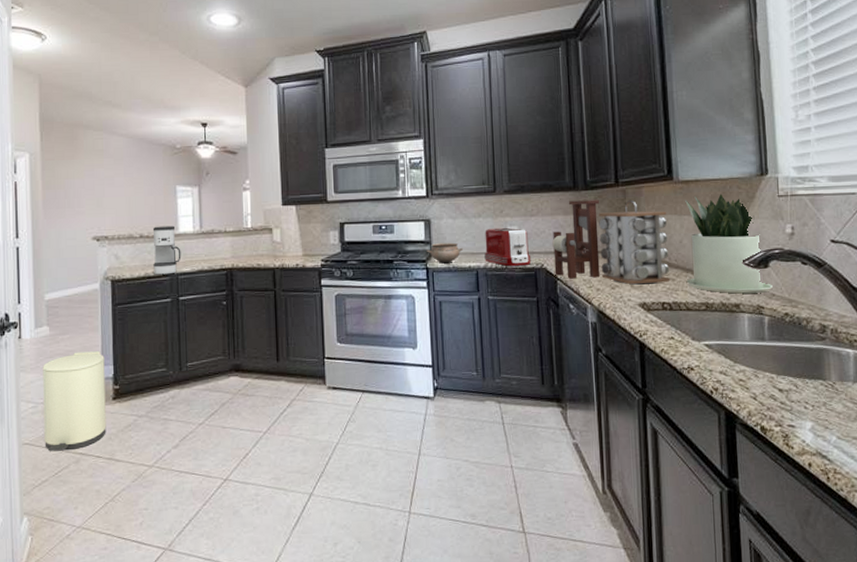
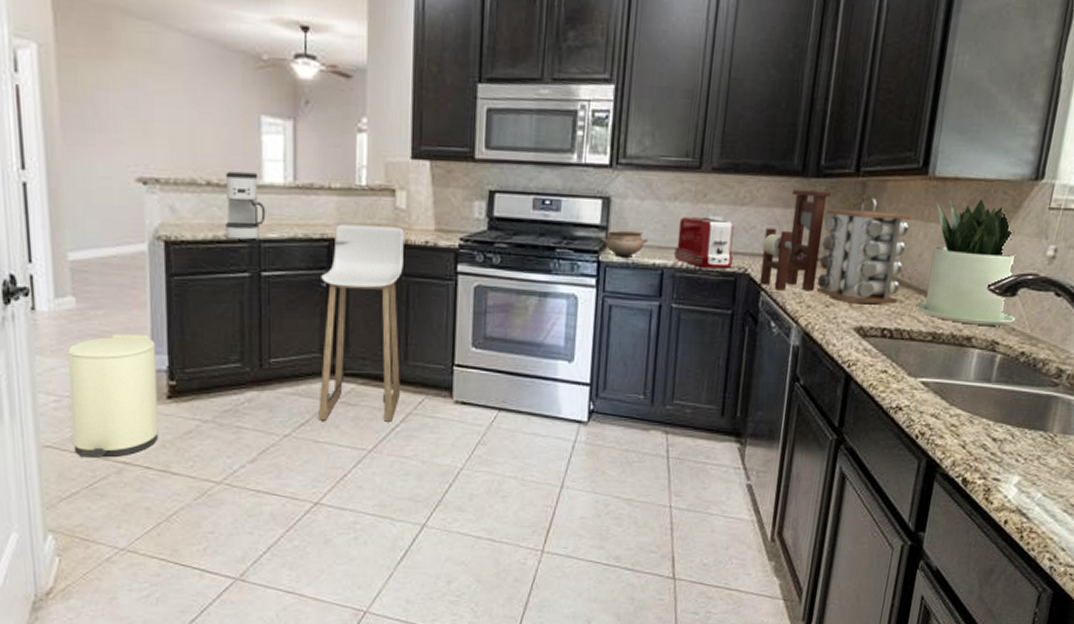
bar stool: none [222,255,285,410] -> present [318,224,404,422]

